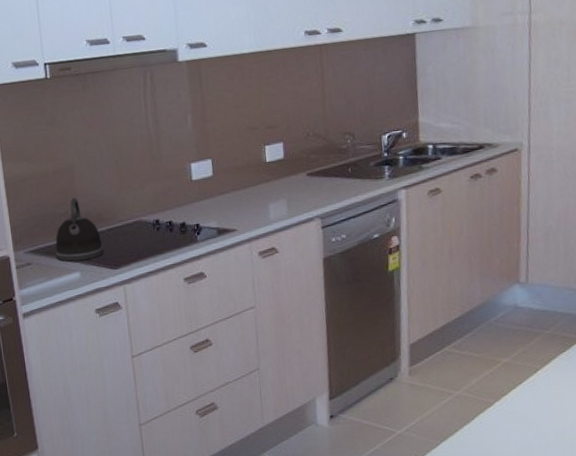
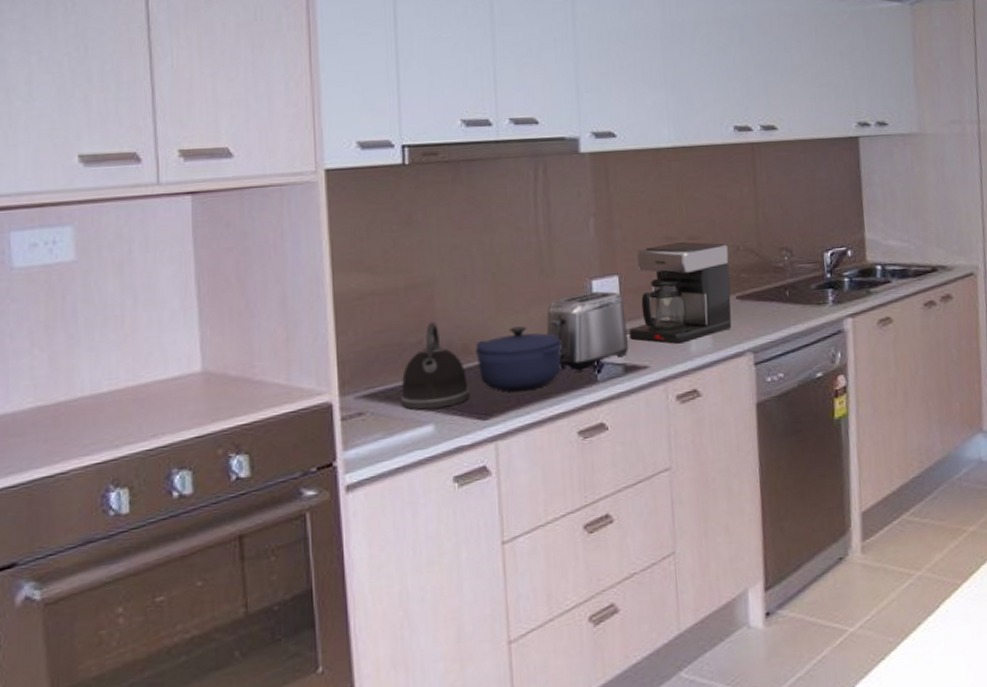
cooking pot: none [106,199,170,249] -> present [475,326,563,391]
toaster: none [157,172,220,232] -> present [546,291,628,370]
coffee maker: none [220,130,303,212] -> present [629,242,732,344]

